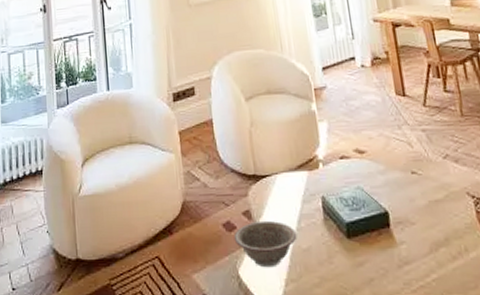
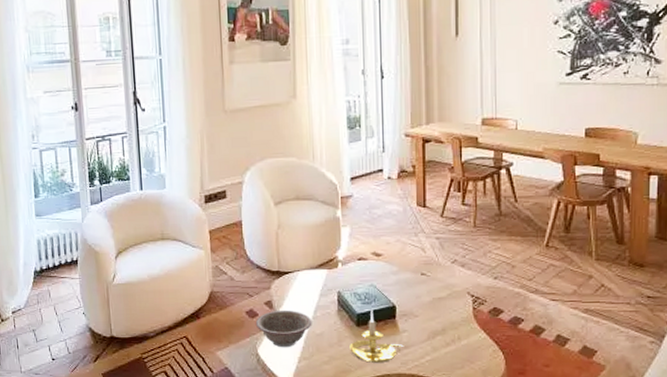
candle holder: none [342,217,405,284] -> present [350,309,404,363]

